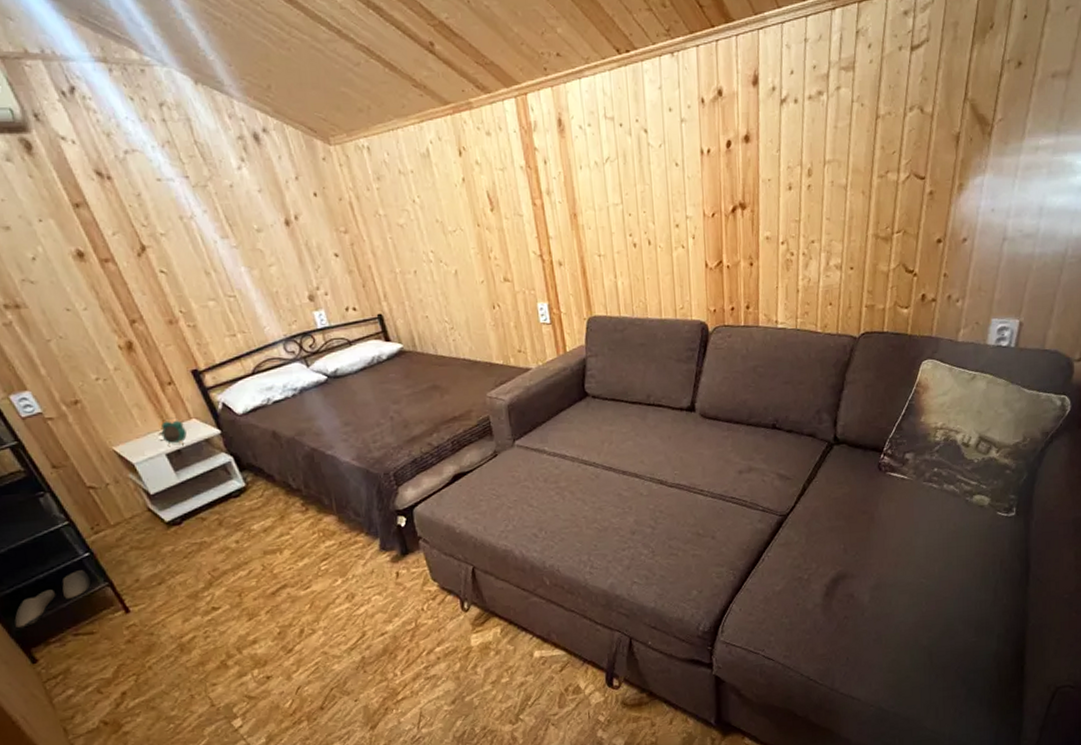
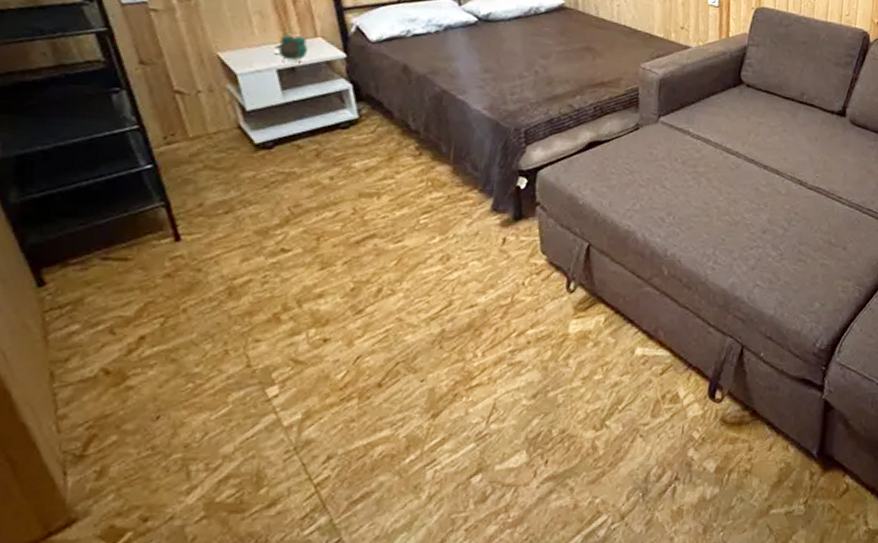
slippers: present [14,570,91,629] -> none [31,183,144,242]

